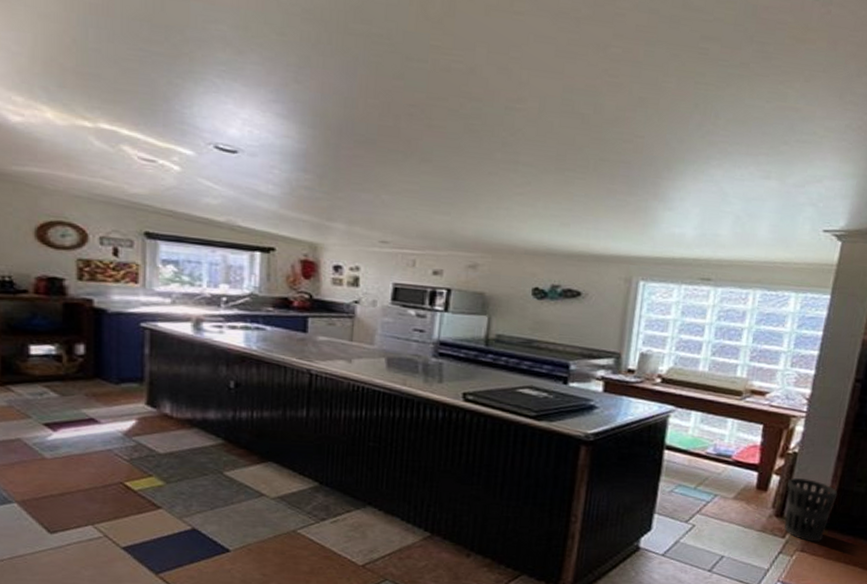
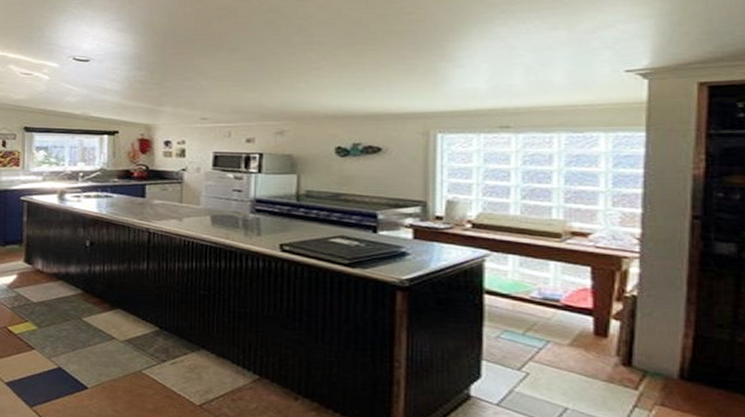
wastebasket: present [784,478,838,542] -> none [631,323,695,395]

